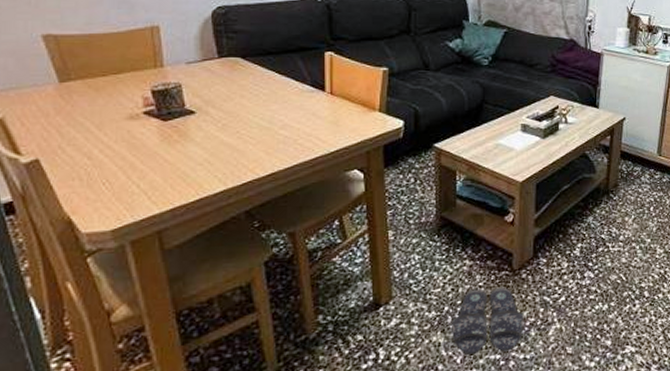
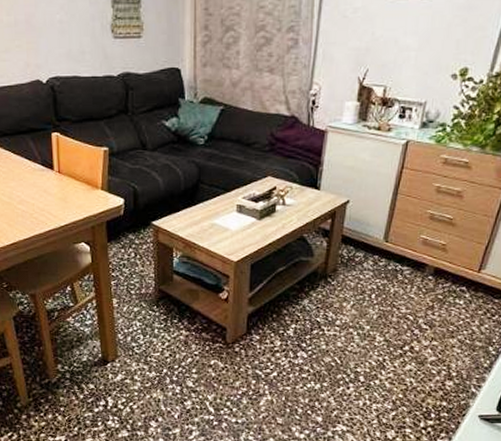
slippers: present [452,288,524,355] -> none [170,357,237,414]

